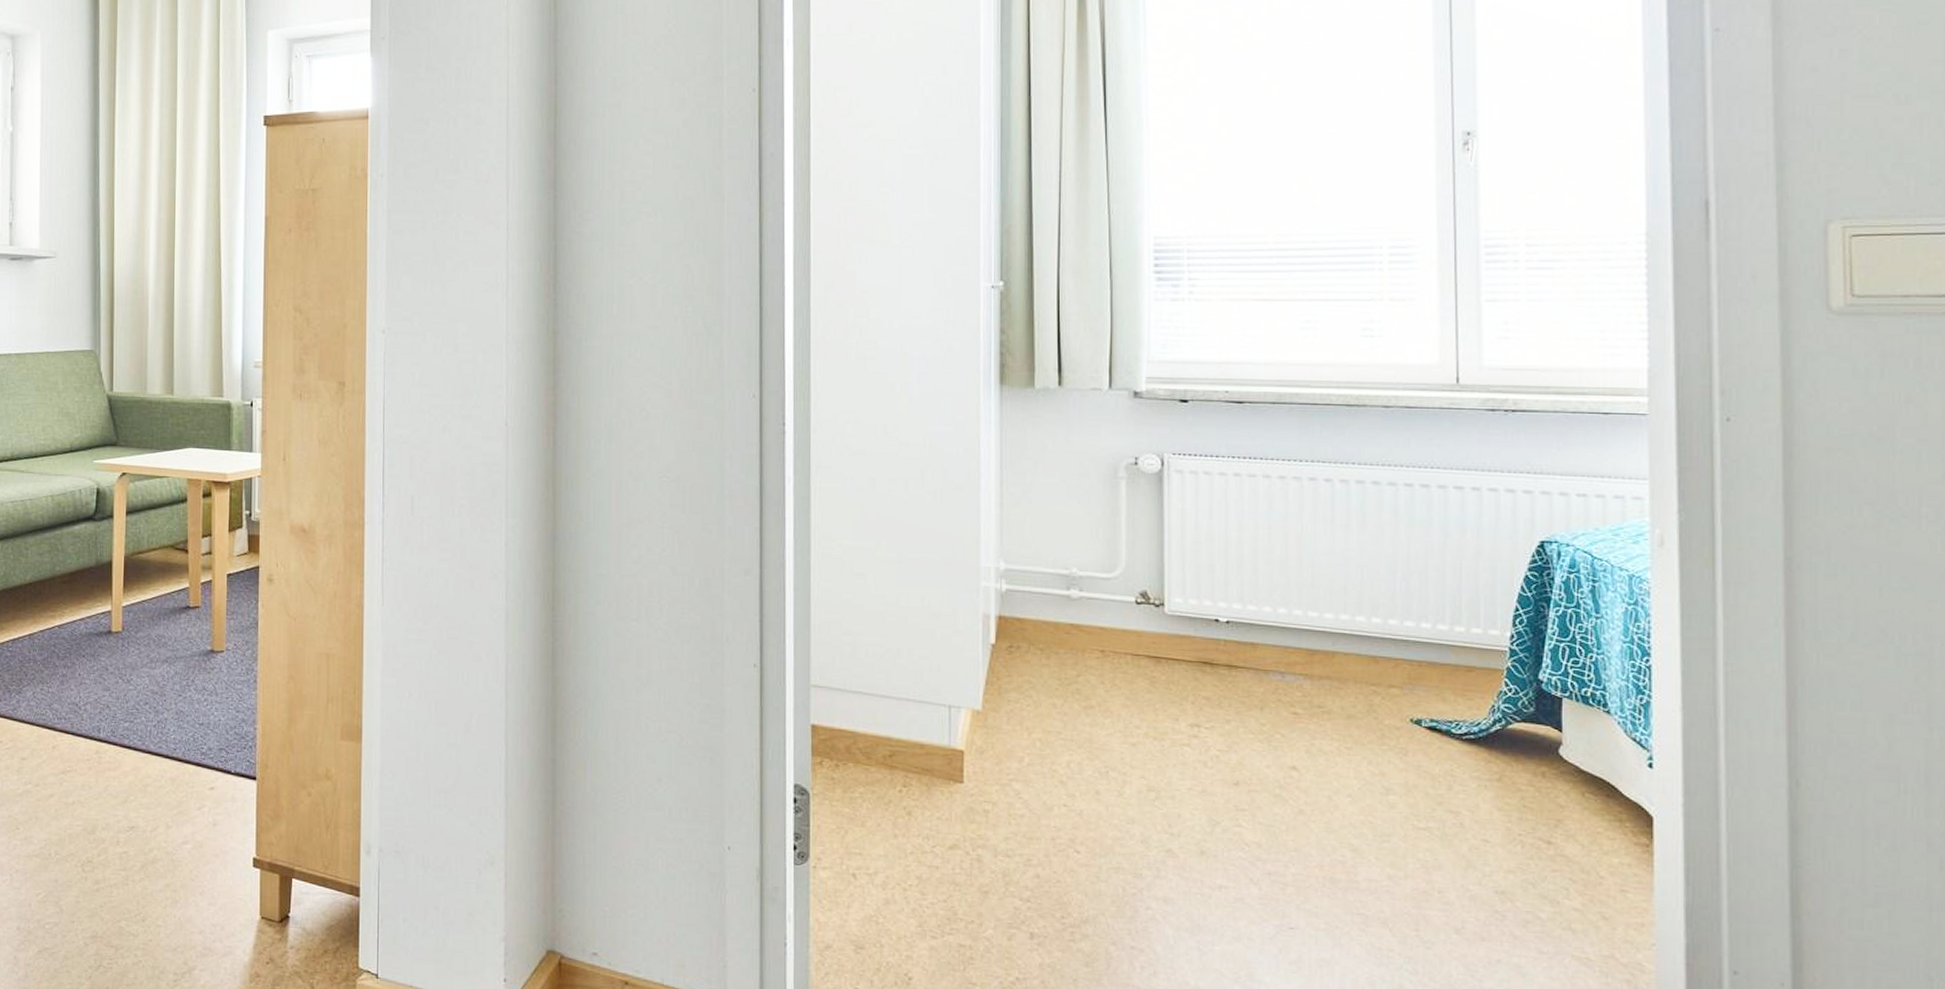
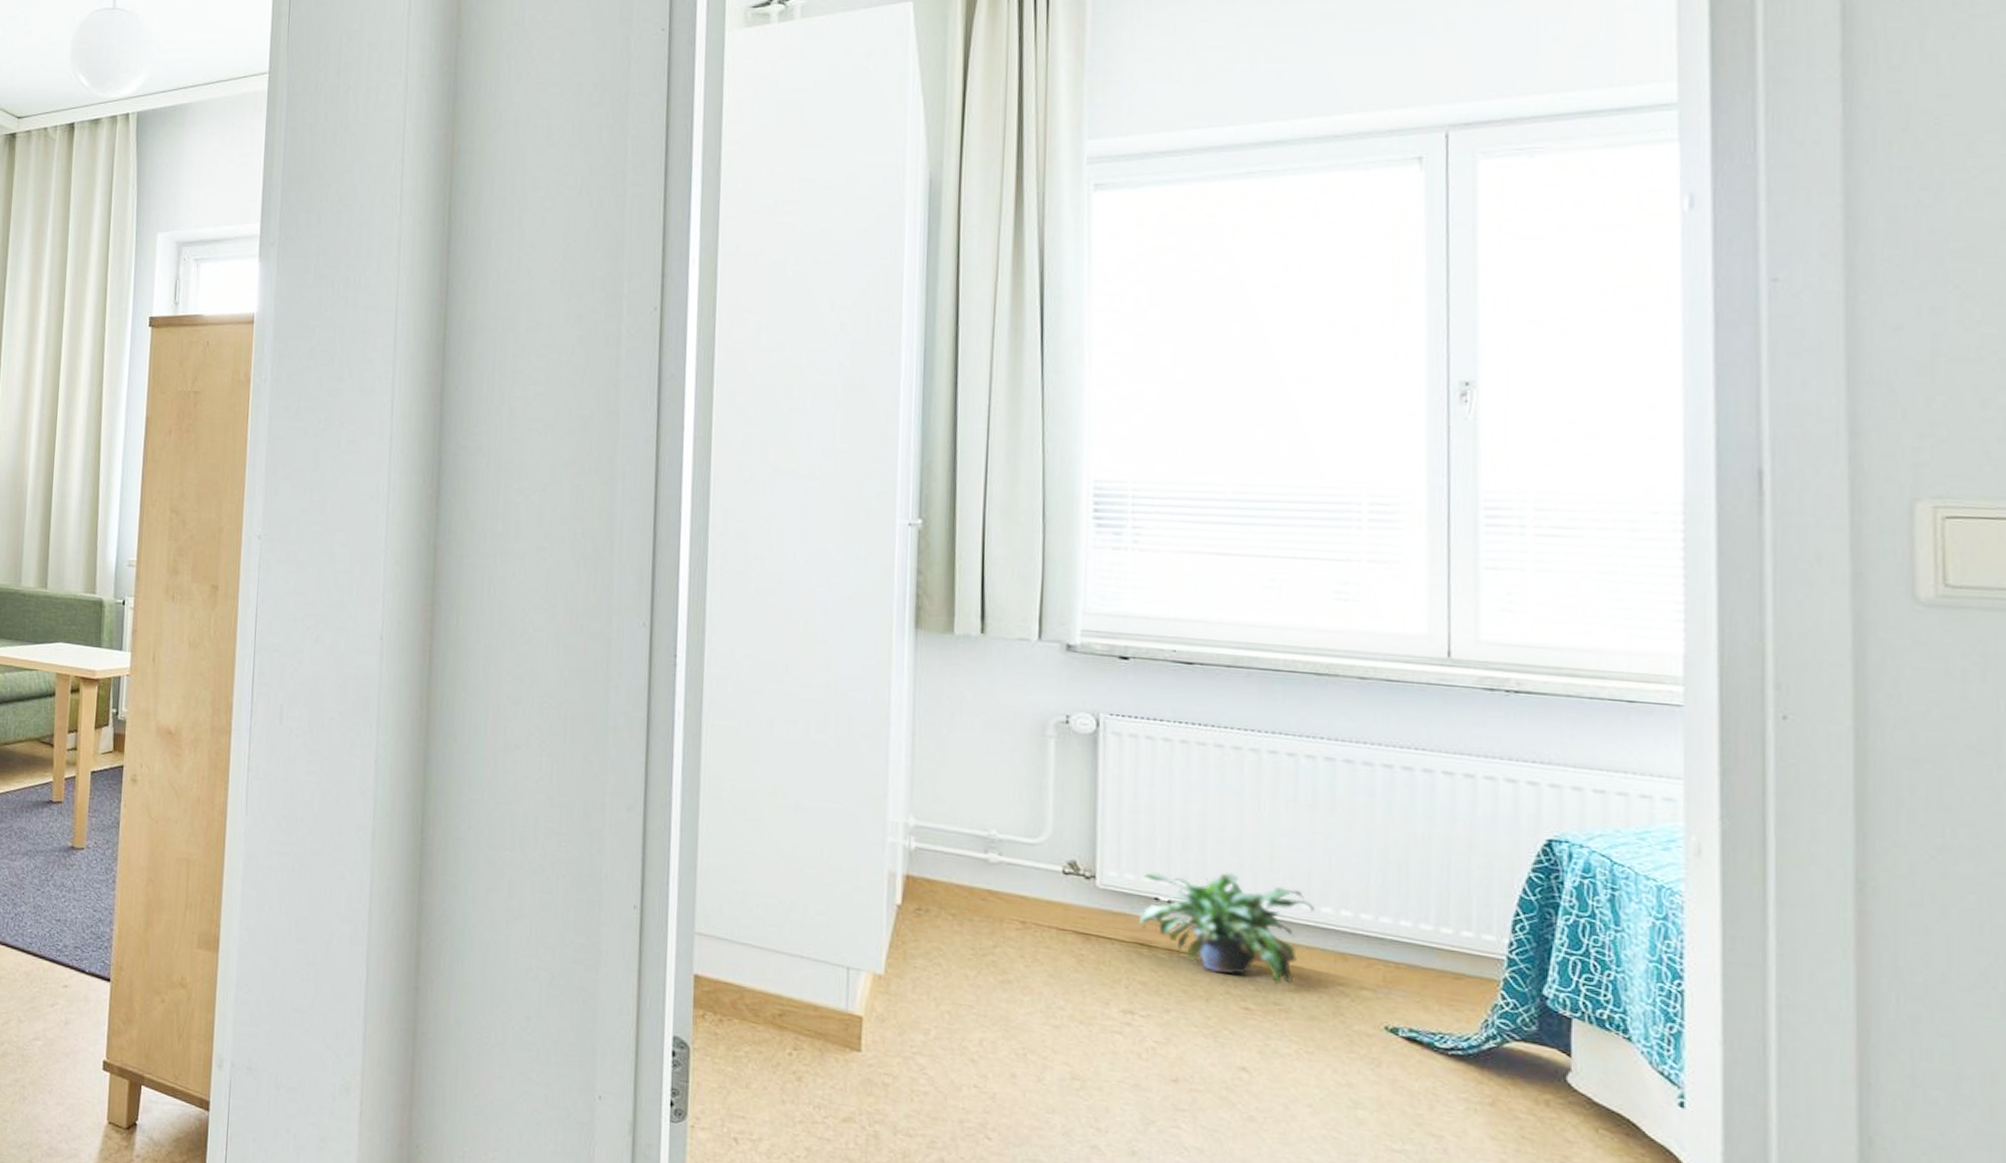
potted plant: none [1201,592,1351,690] -> present [1138,871,1316,985]

